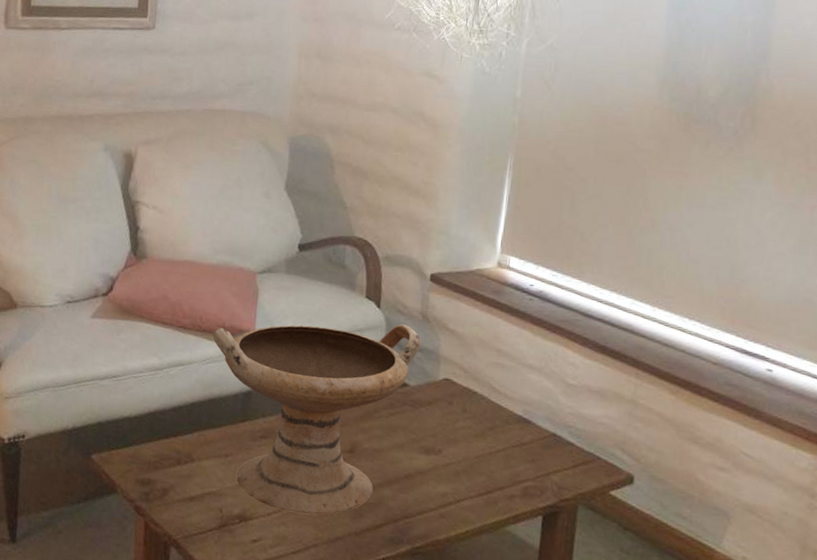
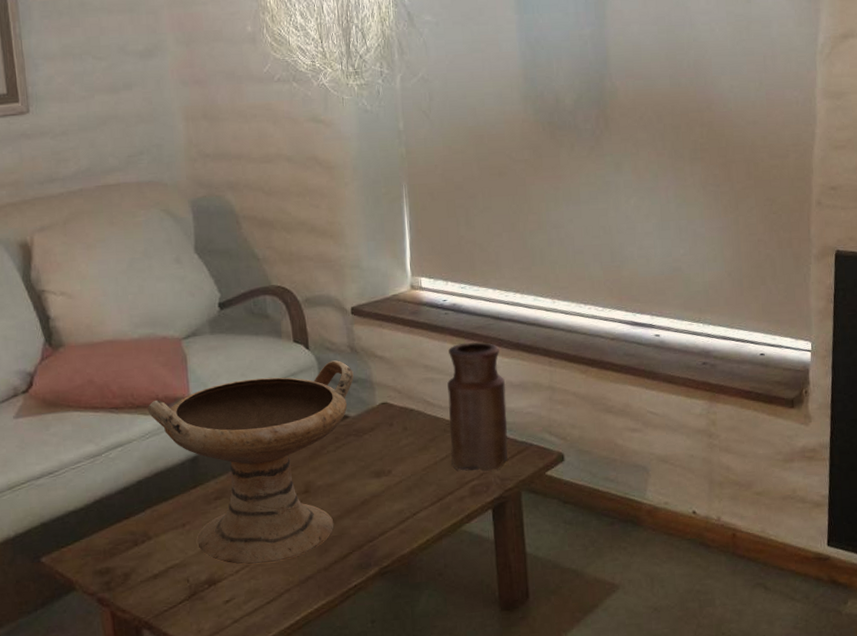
vase: none [508,334,584,476] -> present [447,342,508,473]

